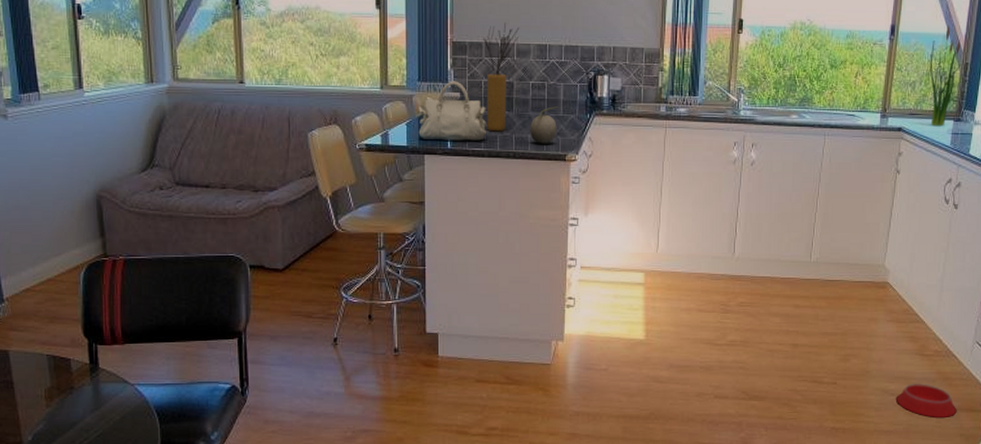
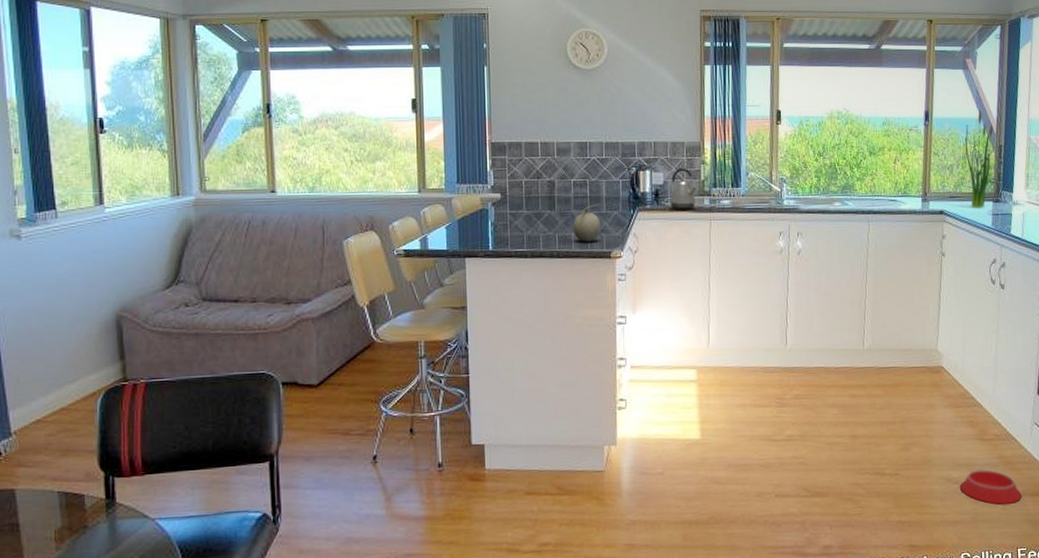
shoulder bag: present [418,81,487,141] -> none [458,181,530,243]
vase: present [483,22,520,132] -> none [523,122,559,232]
kettle: none [626,74,653,116] -> present [670,168,697,210]

